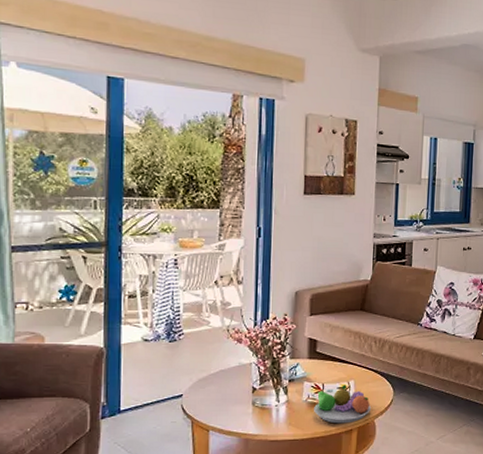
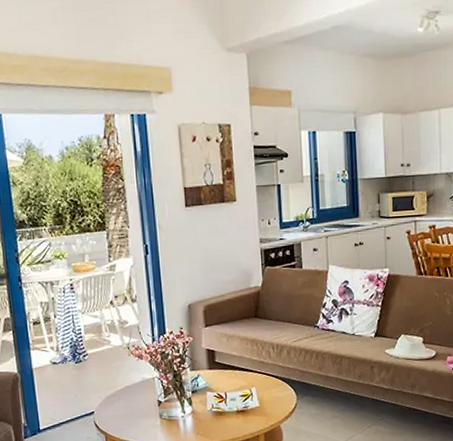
fruit bowl: present [314,384,372,424] -> none [219,392,276,431]

